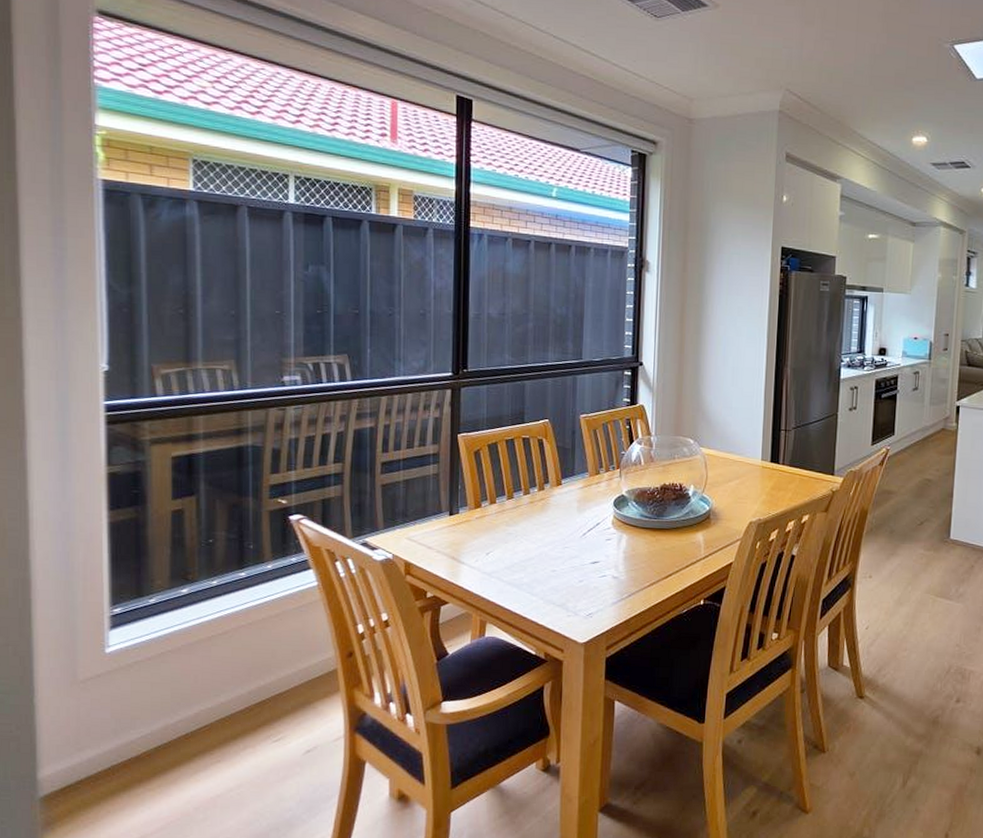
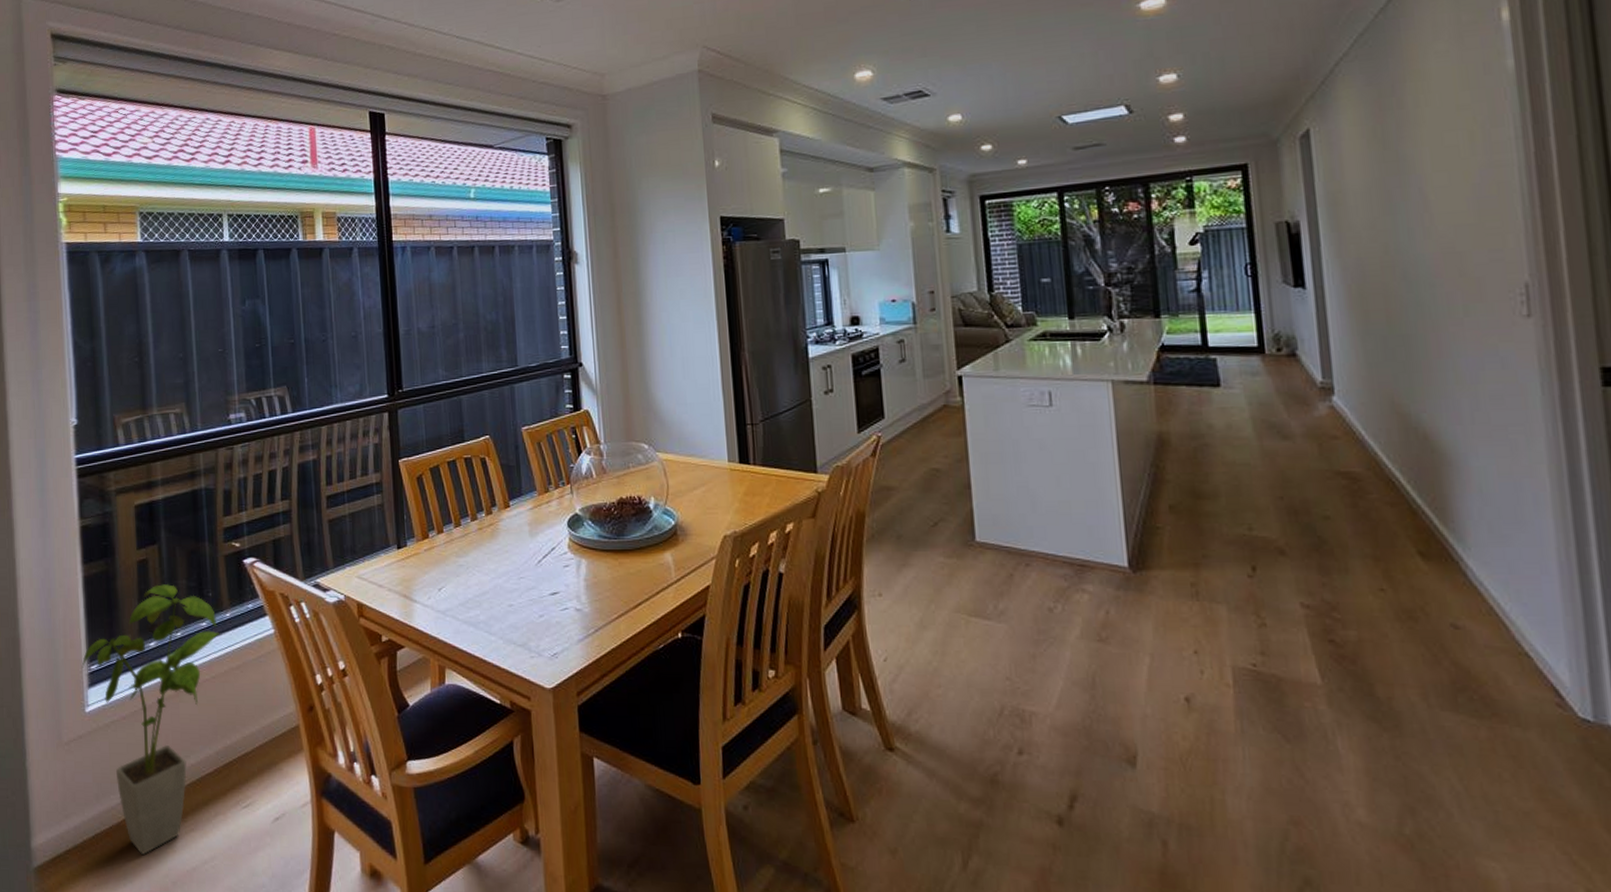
house plant: none [103,534,261,784] -> present [81,584,221,855]

